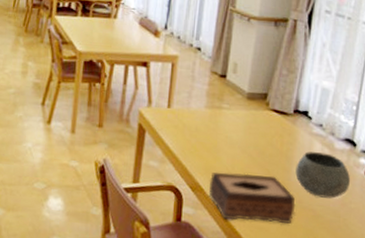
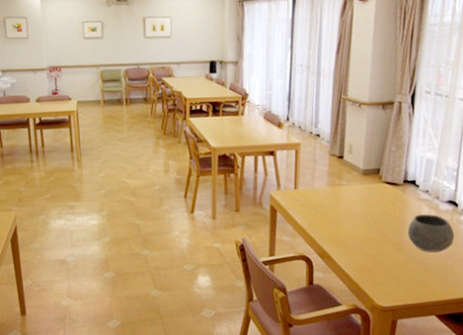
tissue box: present [208,172,296,224] -> none [335,238,410,279]

